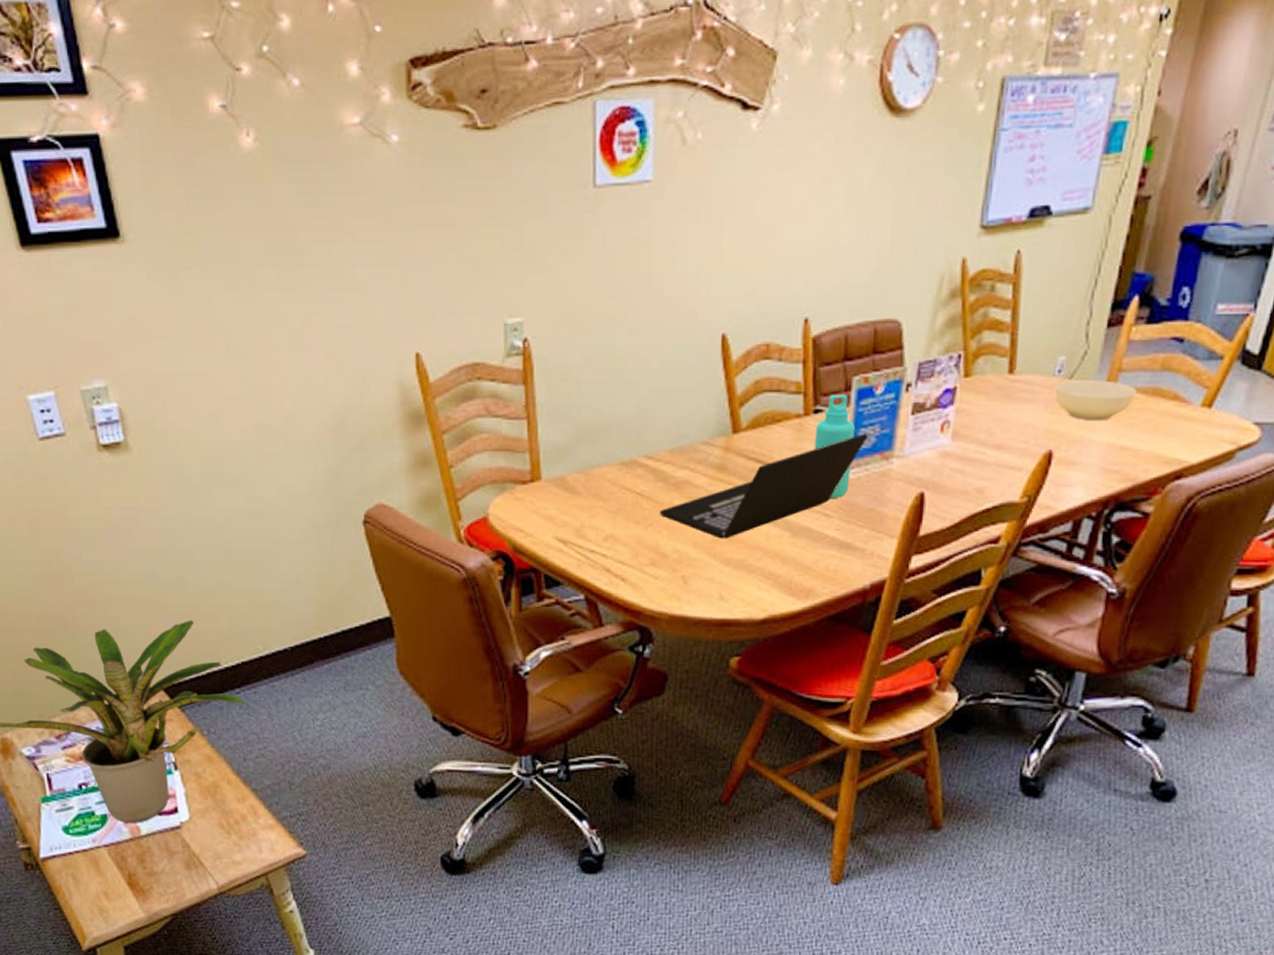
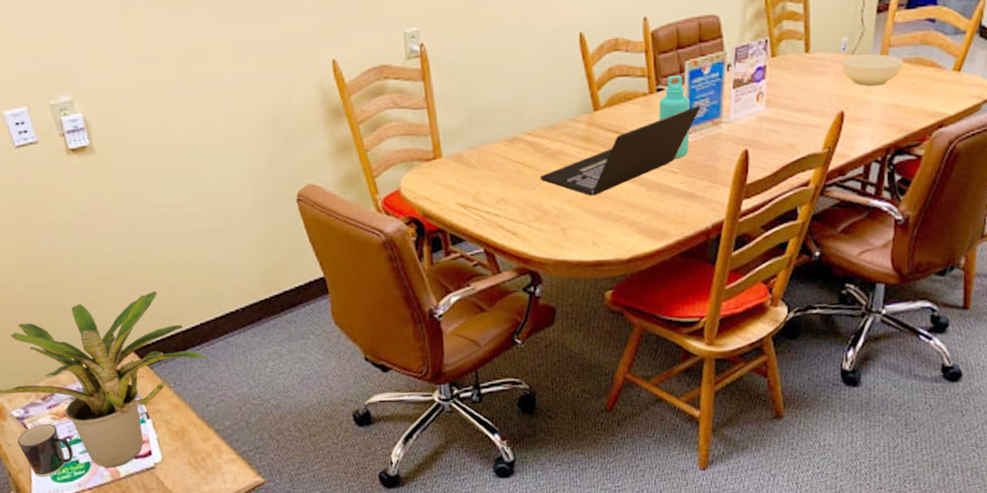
mug: none [26,766,89,828] -> present [17,423,74,477]

